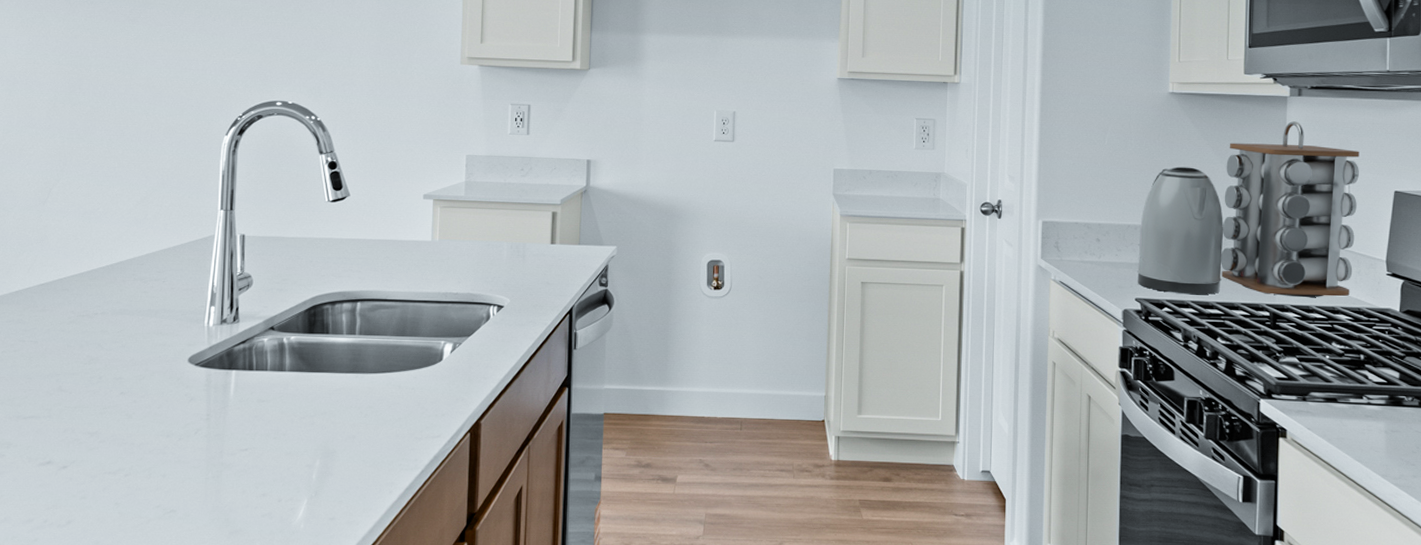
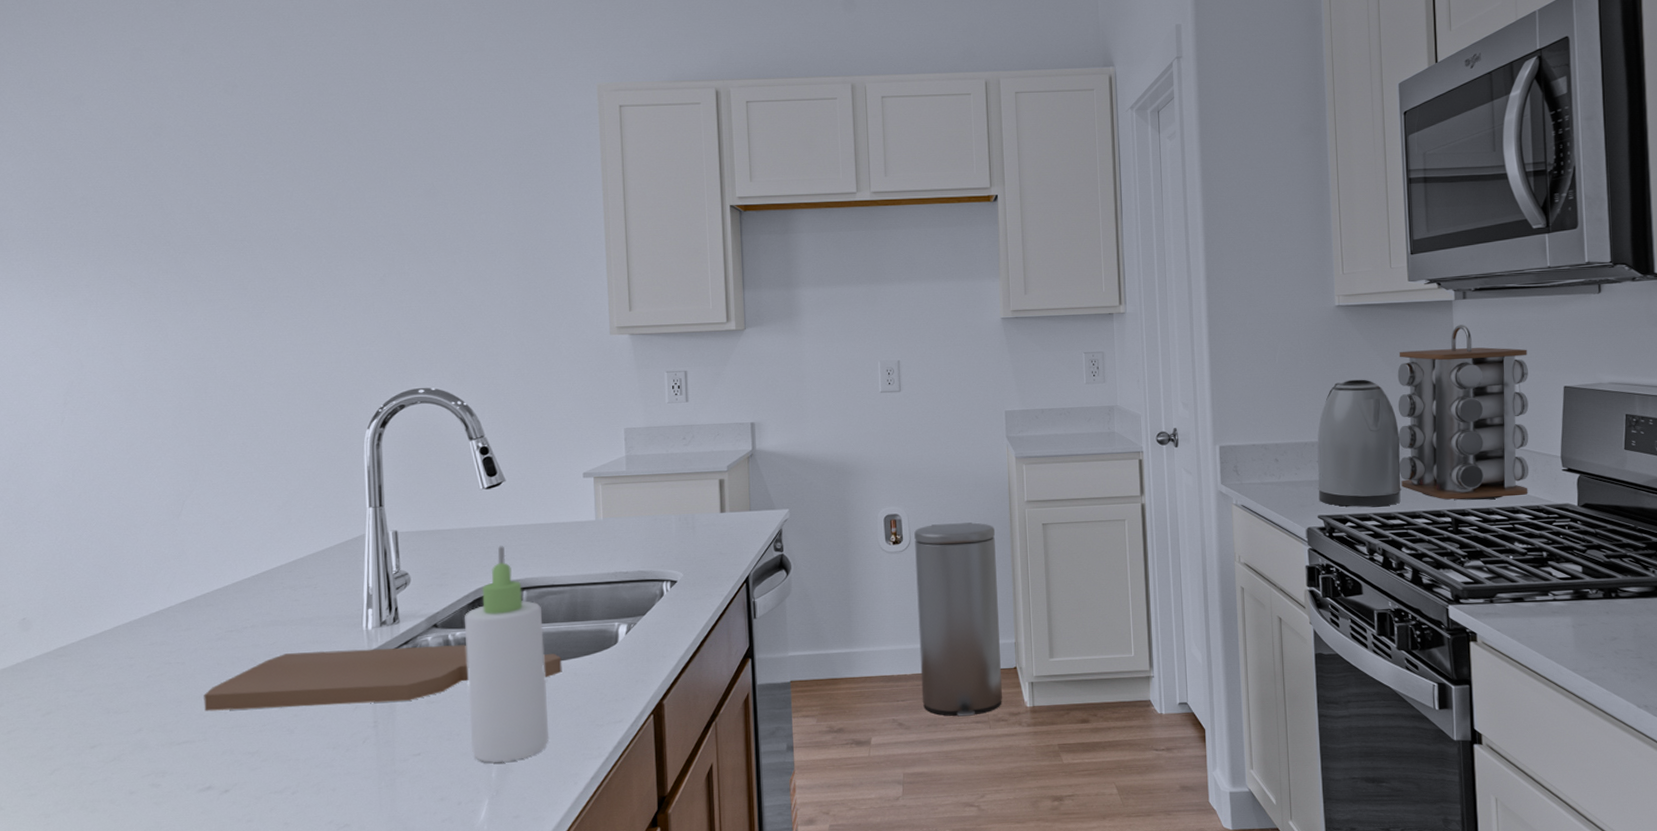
cutting board: none [51,342,388,398] -> present [204,645,562,712]
bottle: none [295,257,374,466] -> present [464,546,550,764]
pedal bin: none [729,273,815,465] -> present [914,522,1002,717]

